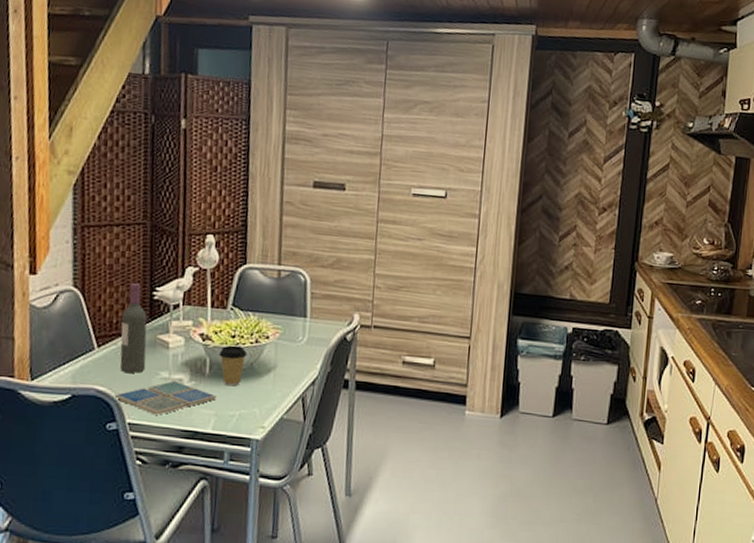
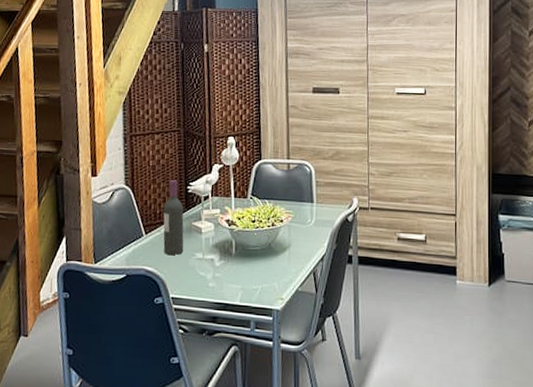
drink coaster: present [114,380,217,415] -> none [159,260,242,290]
coffee cup: present [219,345,248,387] -> none [242,228,266,264]

